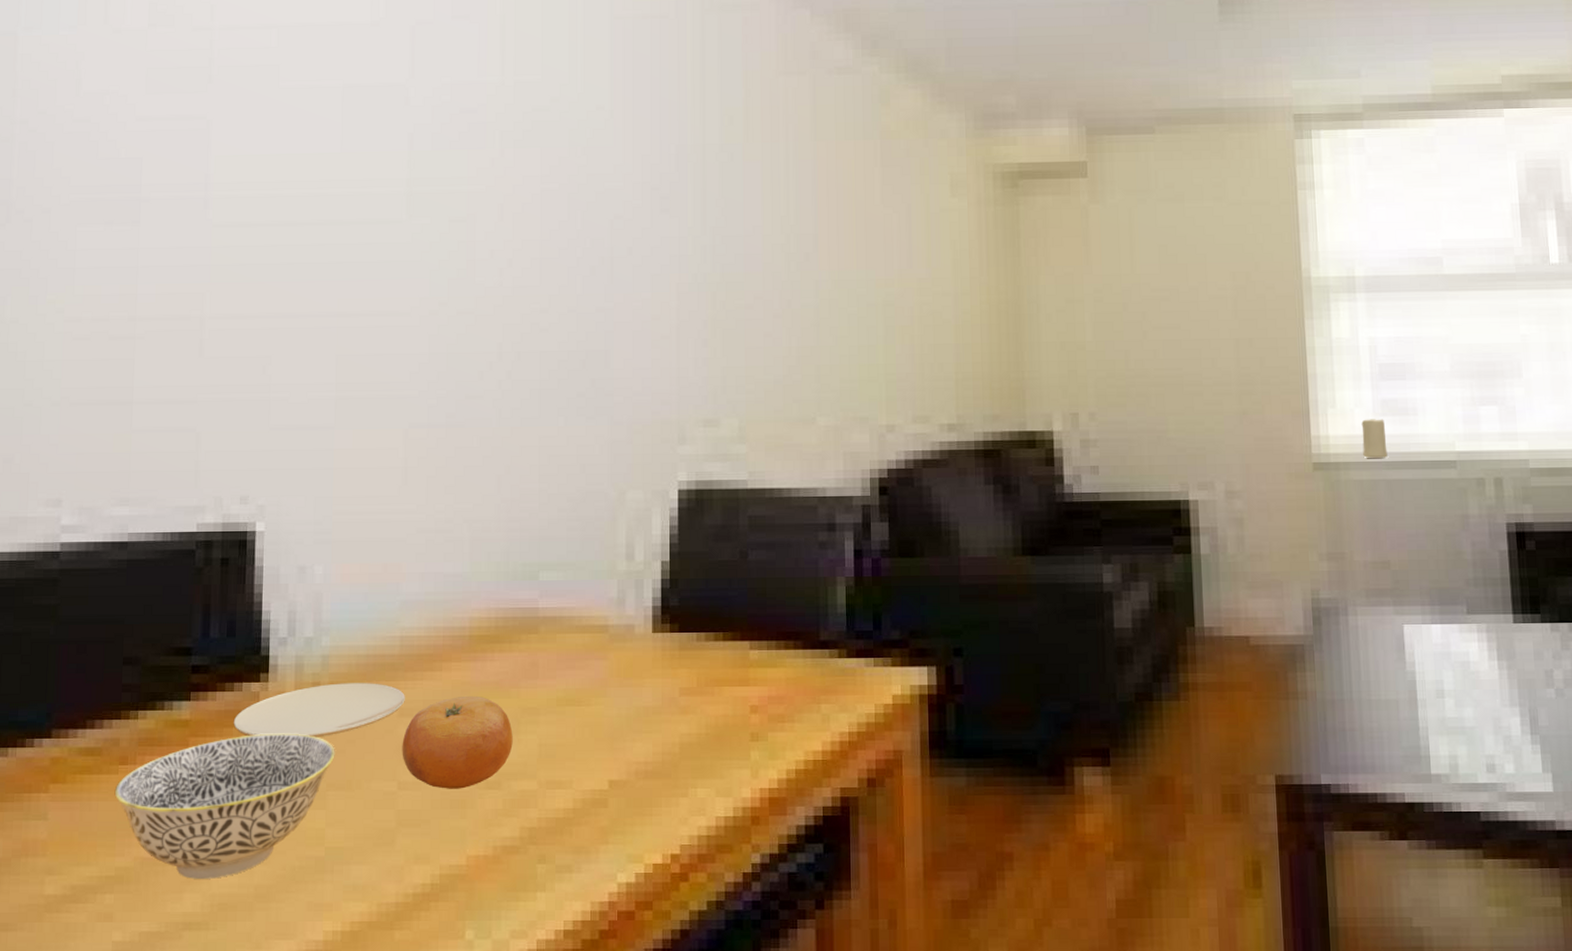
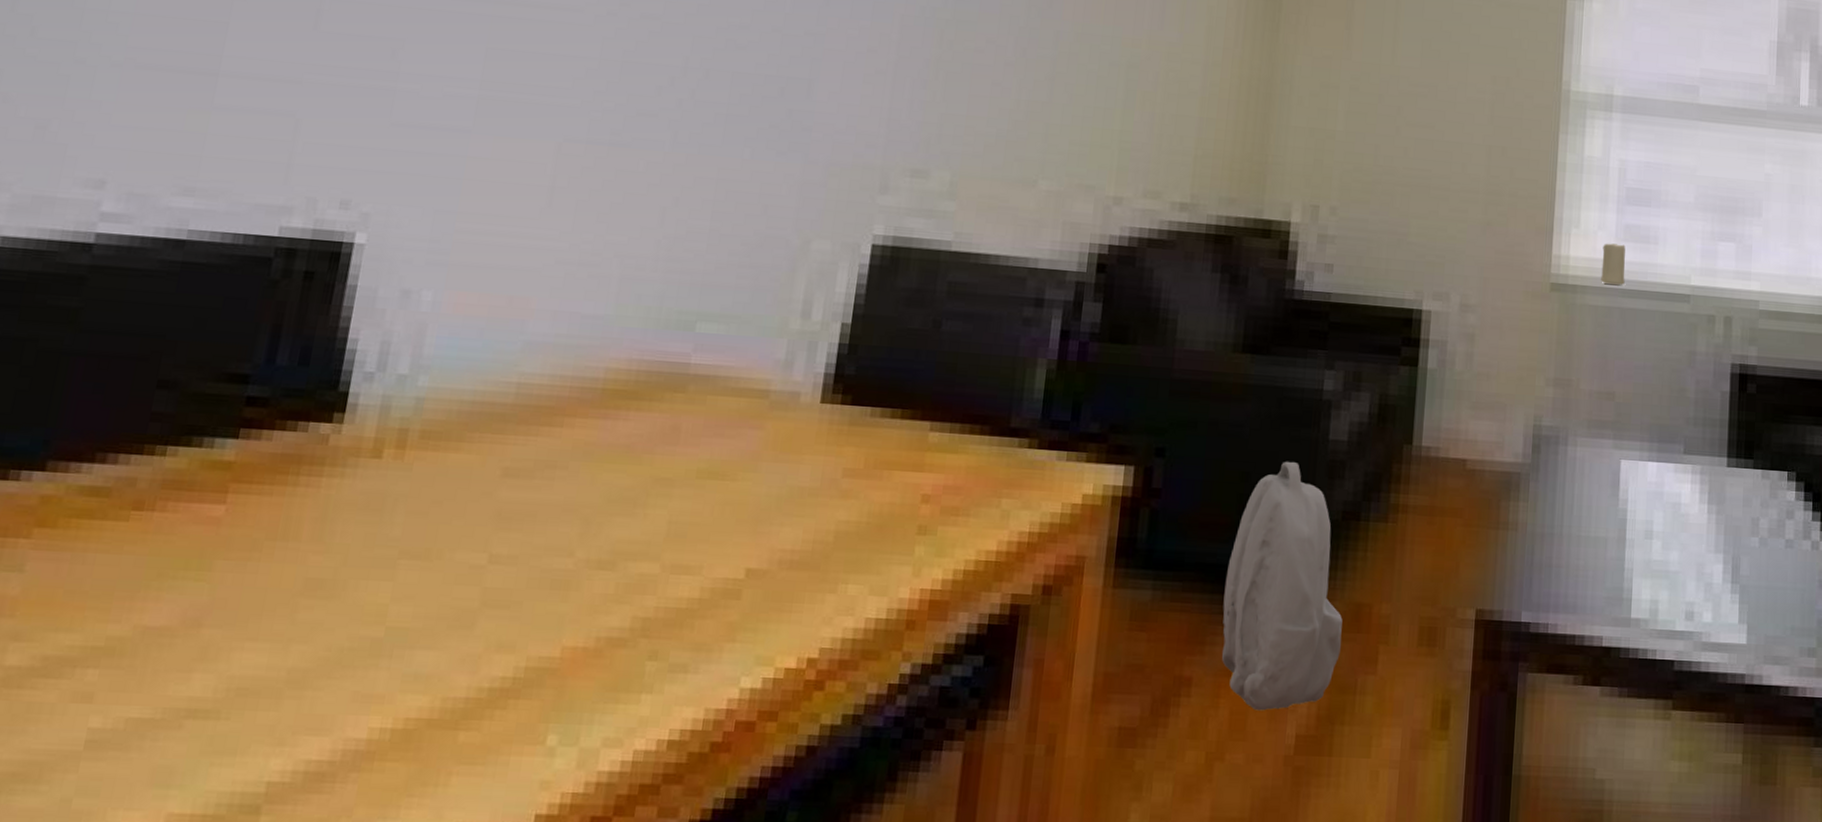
bowl: present [114,733,335,879] -> none [119,485,416,657]
plate: present [233,683,405,738] -> none [290,431,513,495]
fruit: present [402,695,513,789] -> none [499,458,639,567]
backpack: none [1032,651,1149,880] -> present [1222,461,1343,711]

